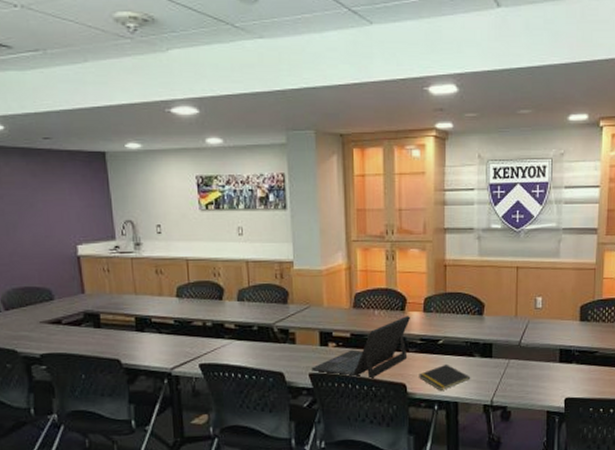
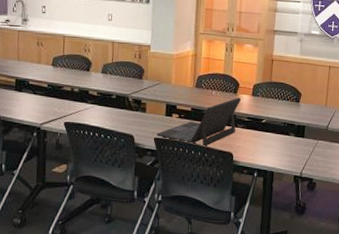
notepad: present [419,363,471,391] -> none [244,139,286,161]

